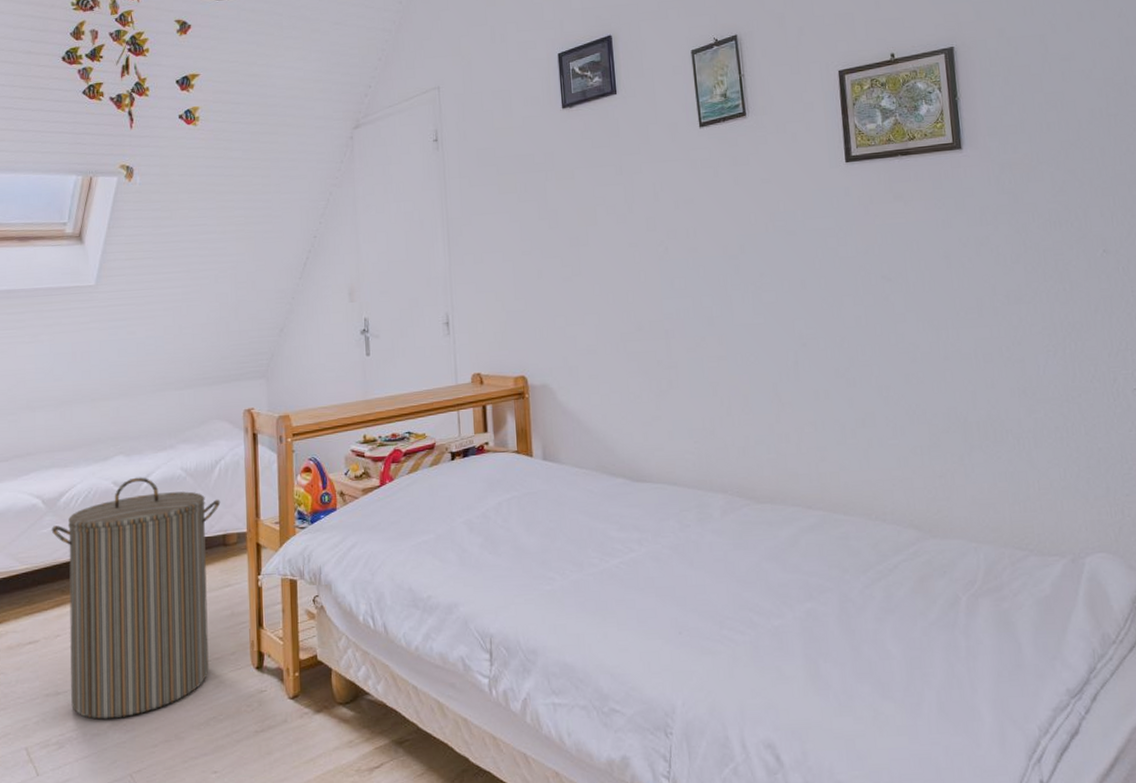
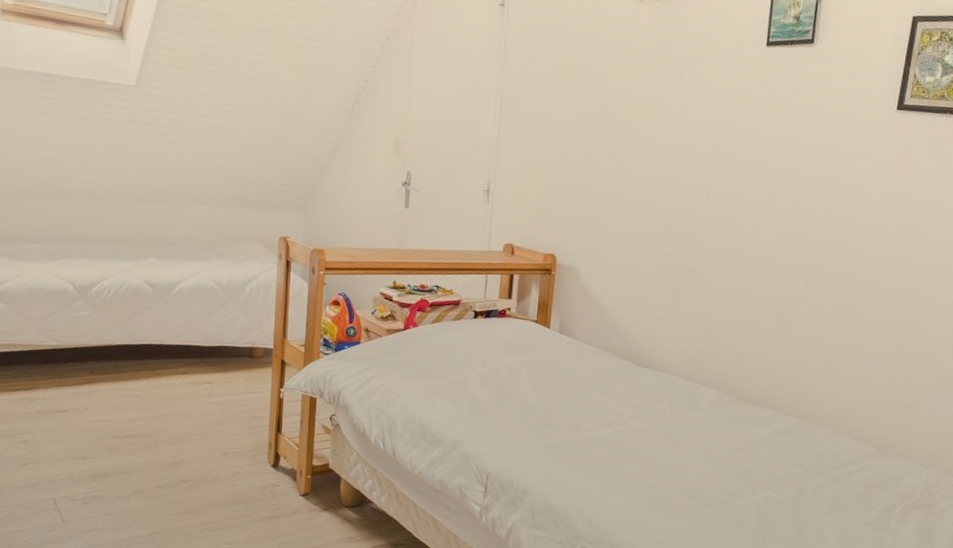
laundry hamper: present [51,477,221,719] -> none [82,281,250,487]

